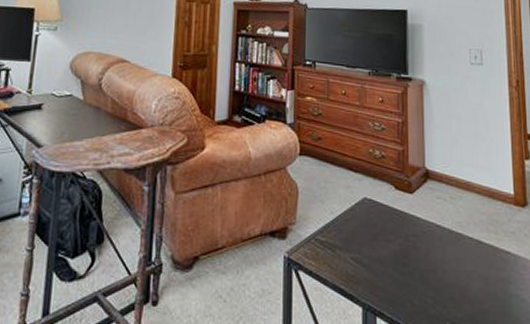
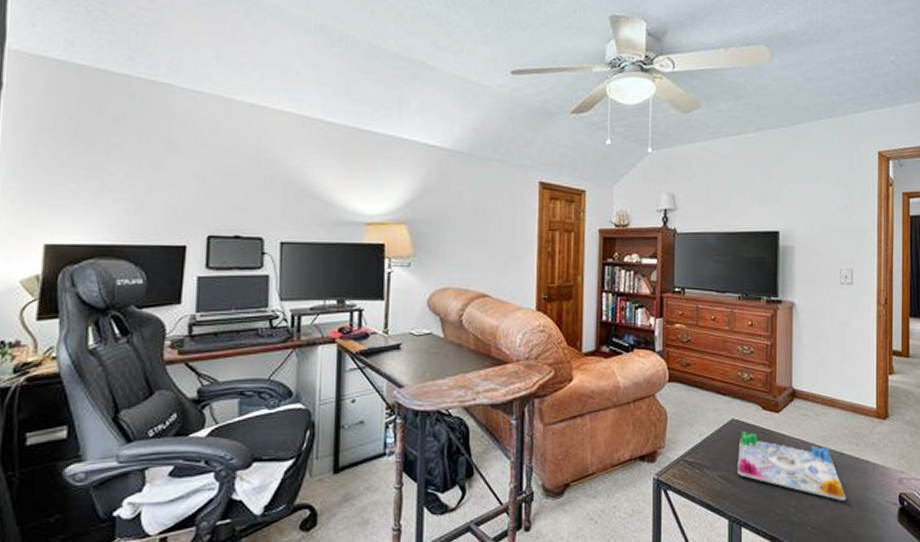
board game: none [371,212,487,295] -> present [737,431,846,501]

